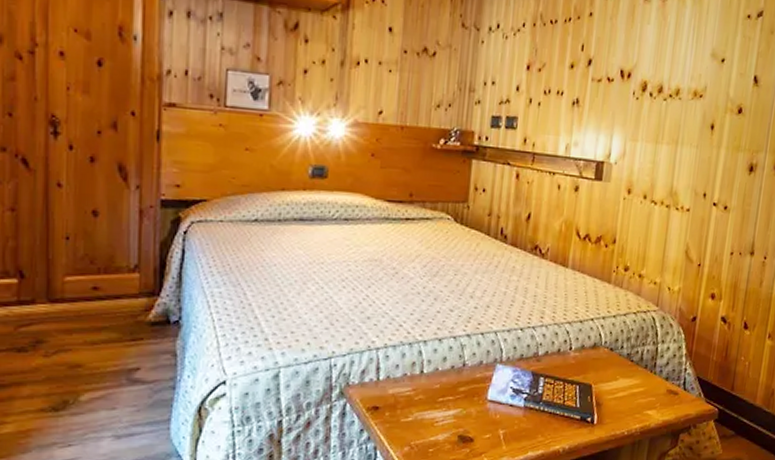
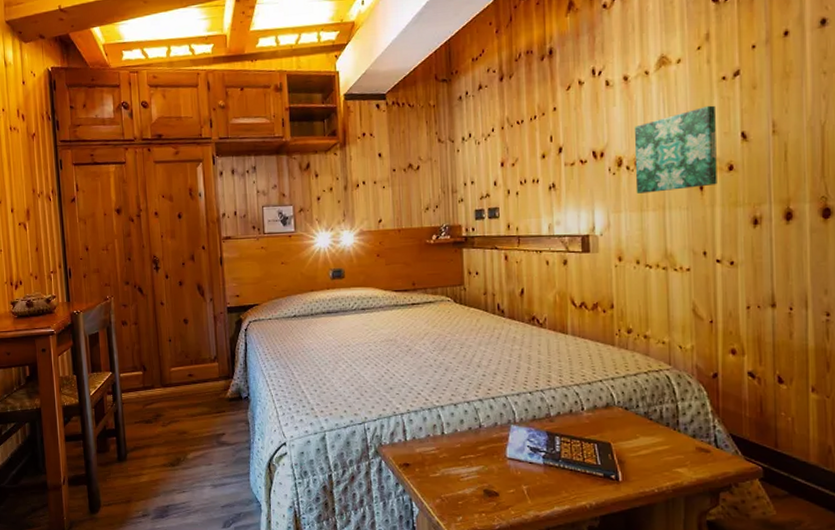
wall art: none [654,42,737,127] -> present [634,105,717,193]

